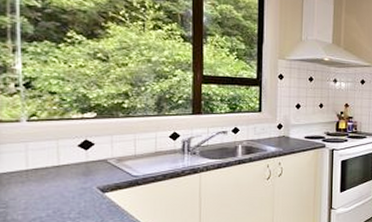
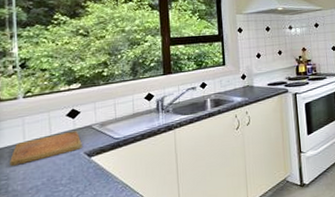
cutting board: none [9,163,95,195] -> present [10,130,82,167]

